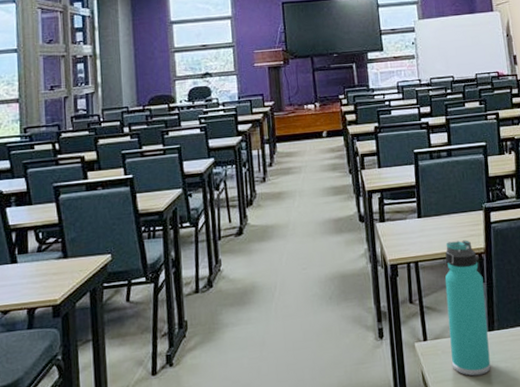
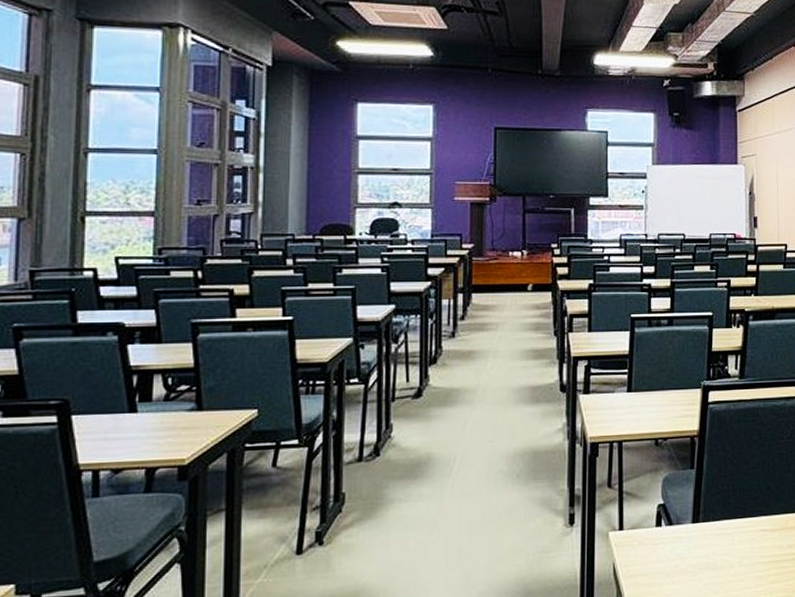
thermos bottle: present [444,240,491,376] -> none [647,420,693,572]

